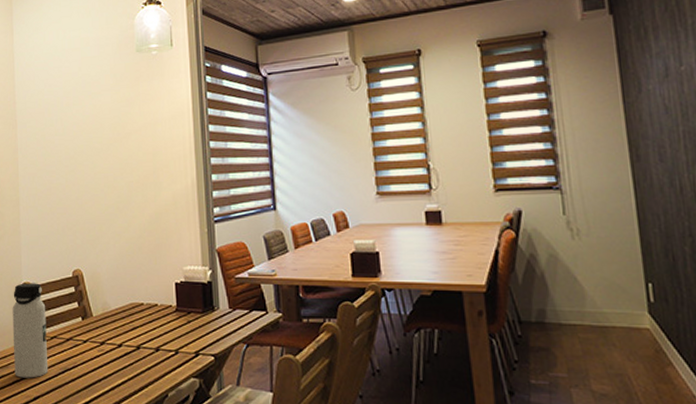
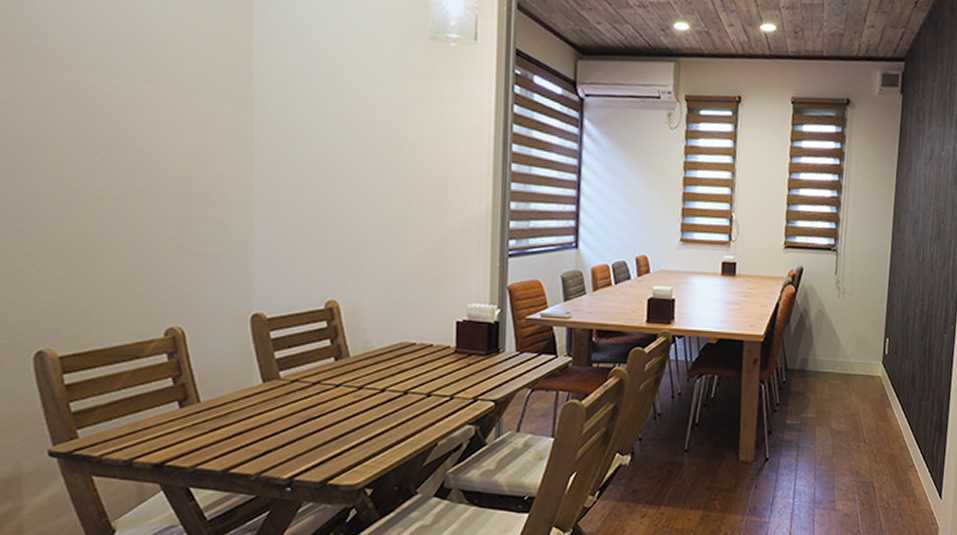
water bottle: present [12,283,49,378] -> none [235,314,286,429]

